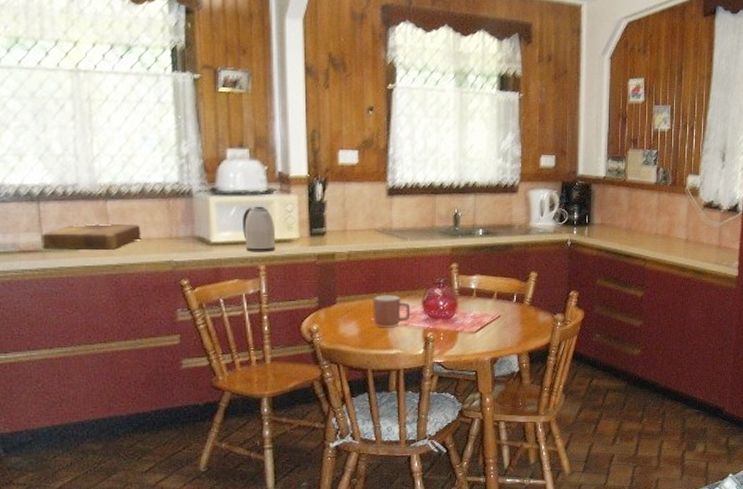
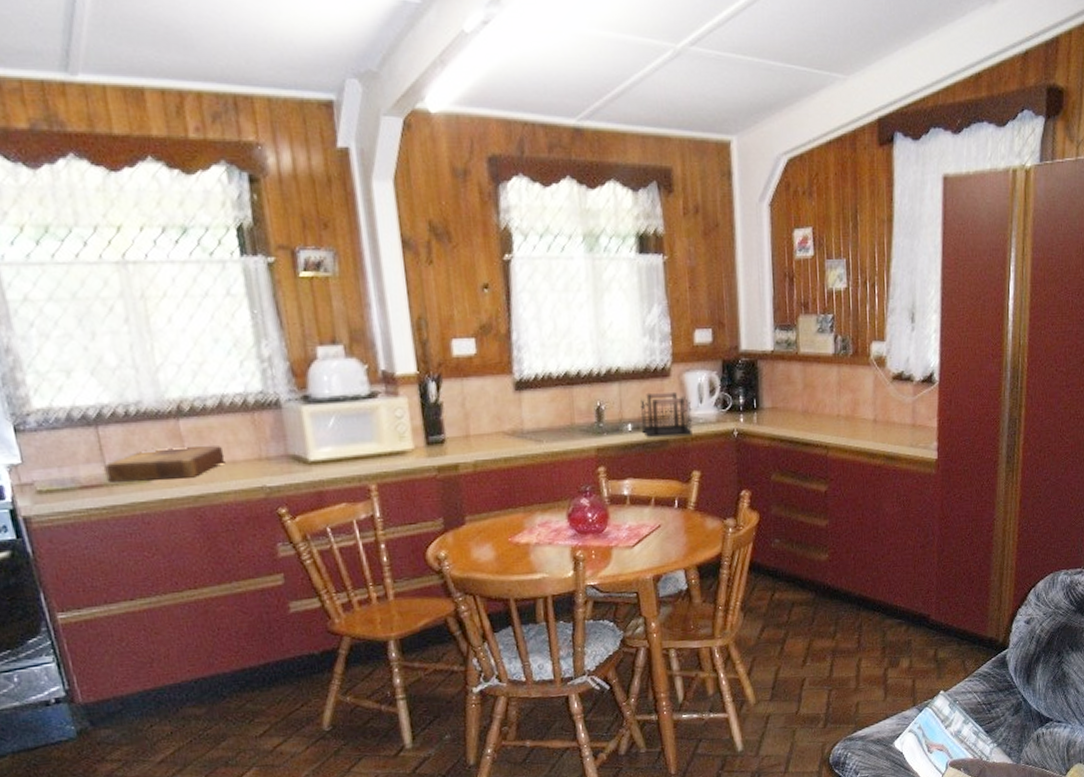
kettle: present [243,206,276,253] -> none [344,413,388,470]
mug: present [373,295,411,328] -> none [508,509,555,549]
dish rack: none [490,204,534,244] -> present [640,391,693,438]

